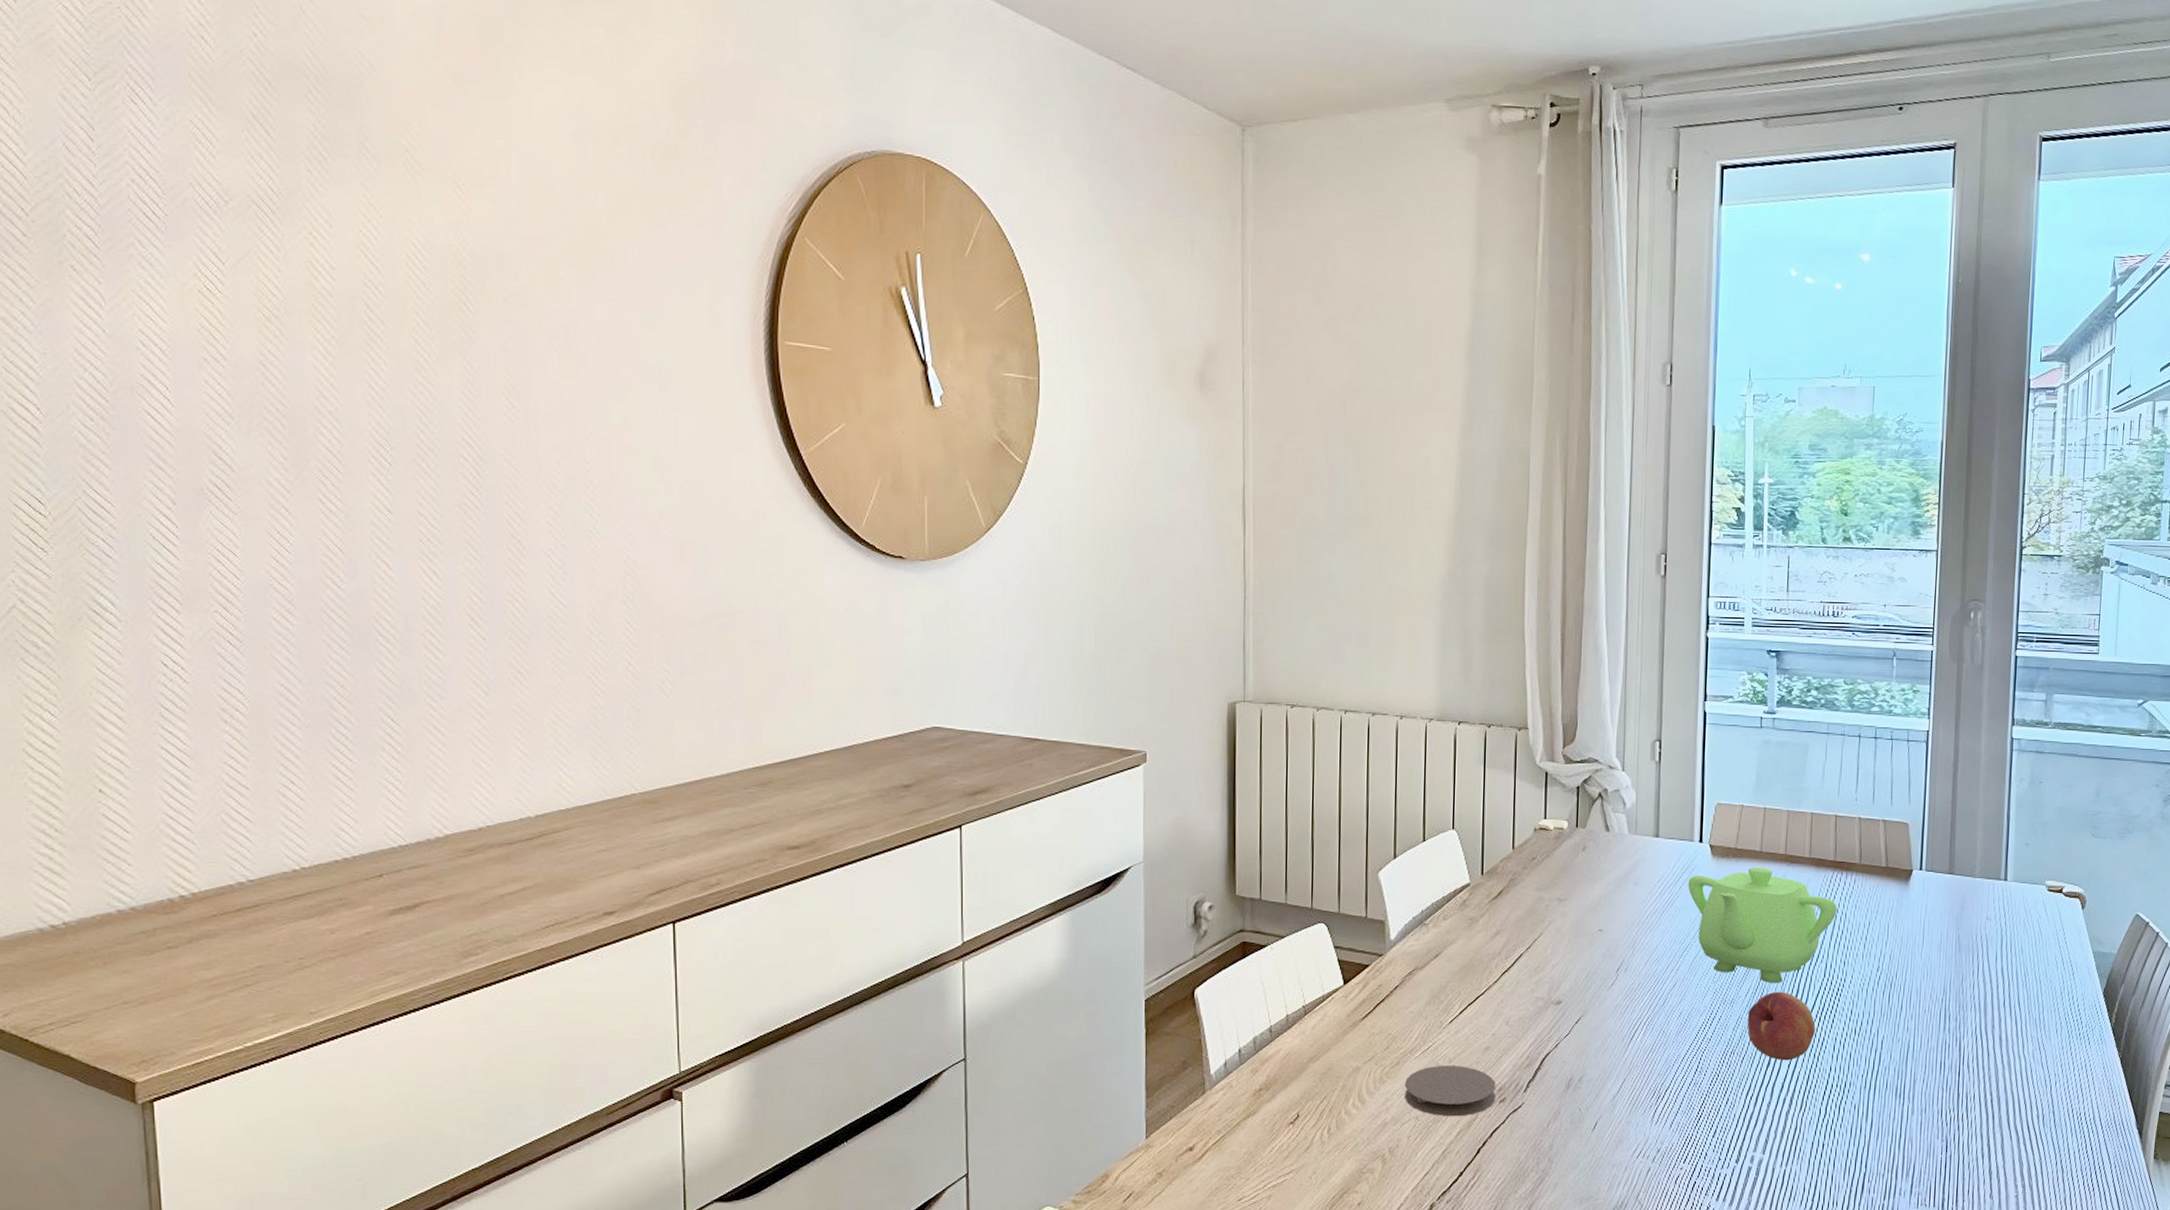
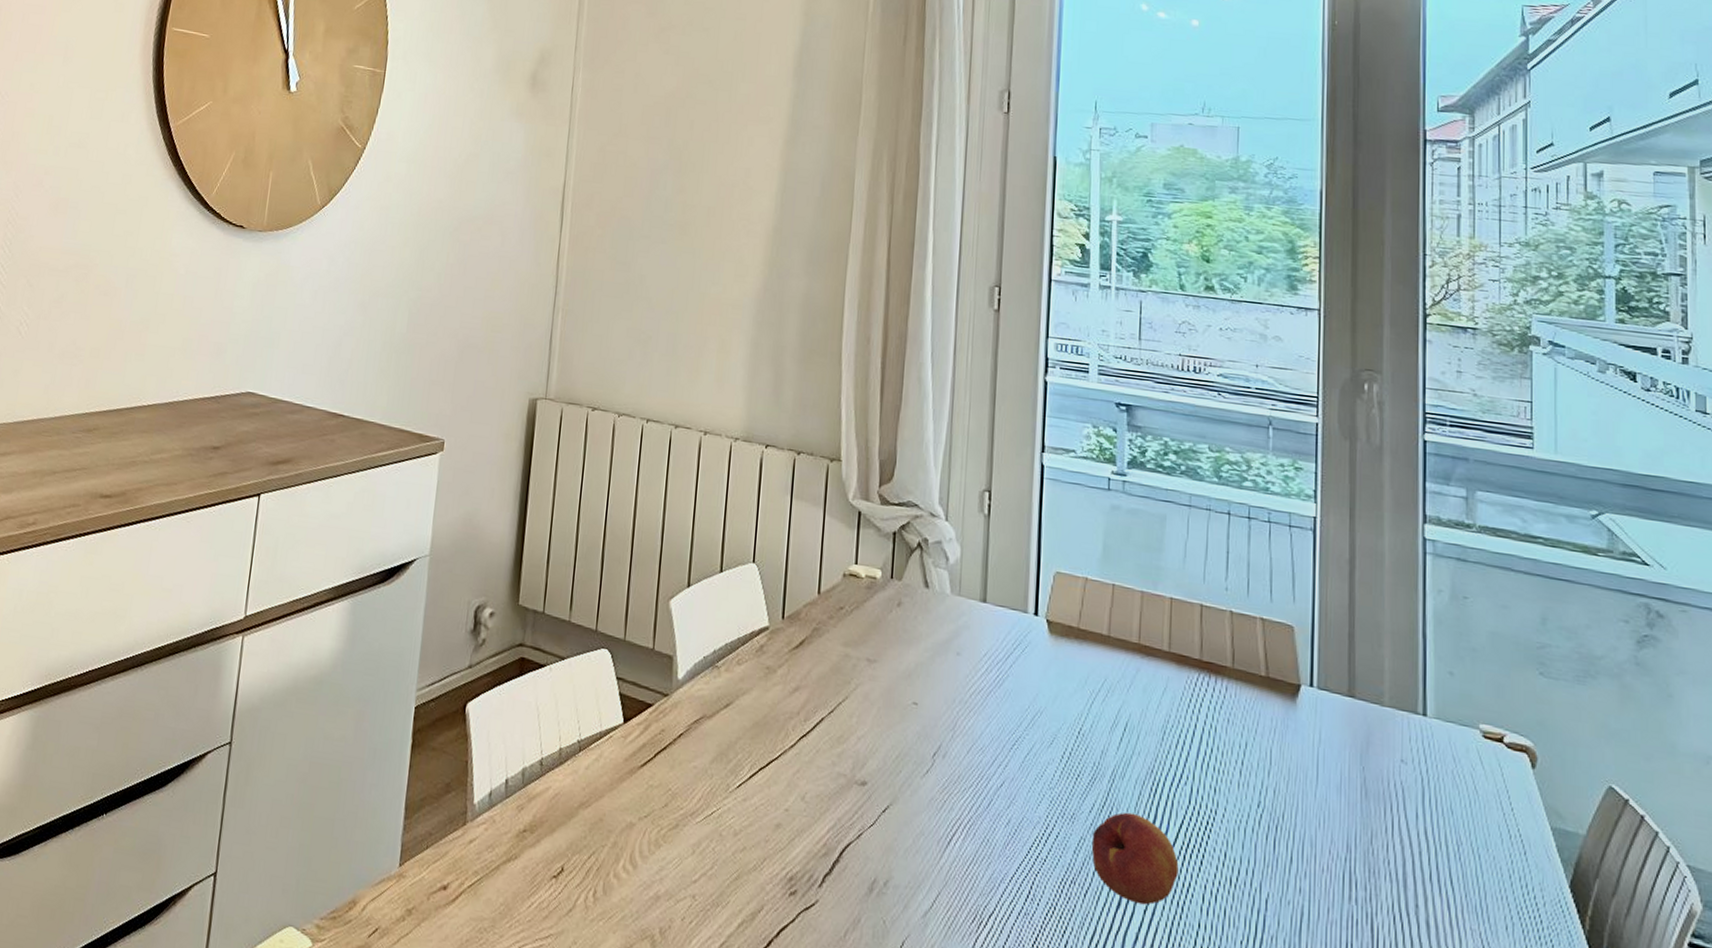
coaster: present [1405,1065,1496,1117] -> none [682,836,786,905]
teapot: present [1688,867,1837,984] -> none [1020,653,1205,803]

